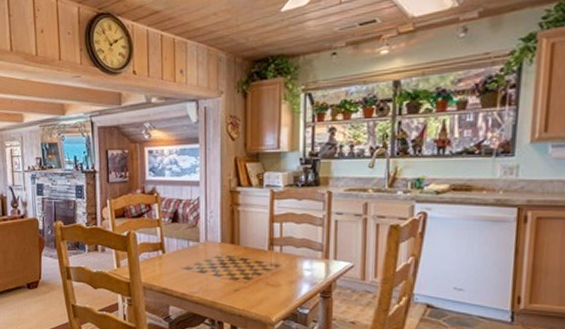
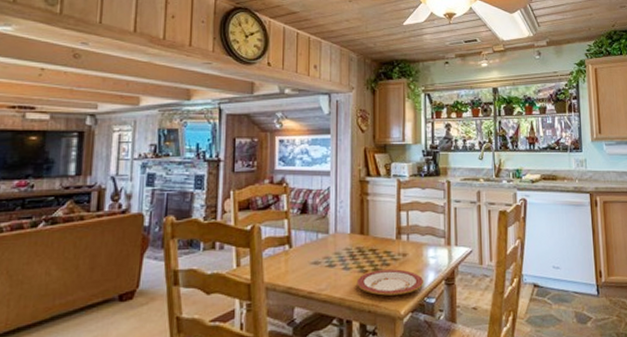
plate: none [227,279,298,303] -> present [356,269,424,296]

